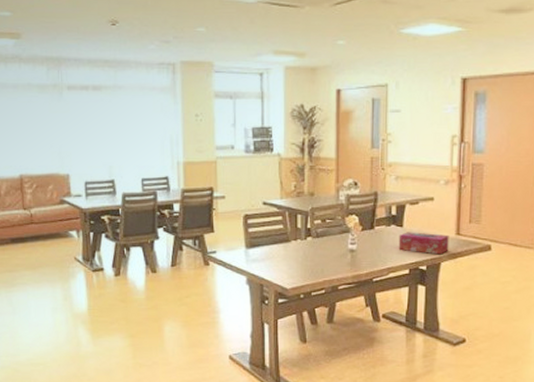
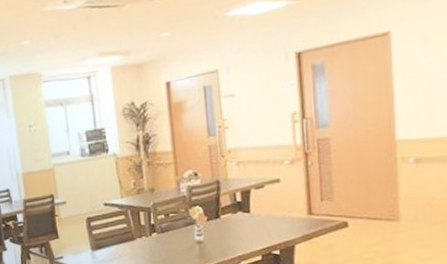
tissue box: present [398,232,449,255] -> none [247,215,302,238]

